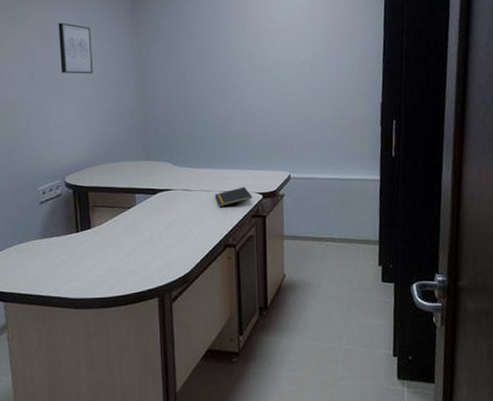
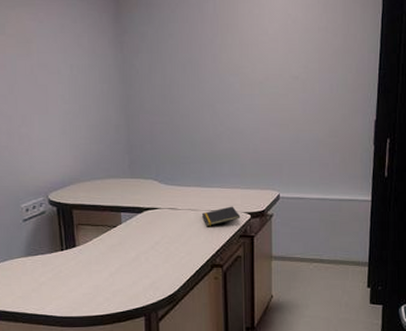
wall art: present [58,22,93,74] -> none [38,31,76,87]

